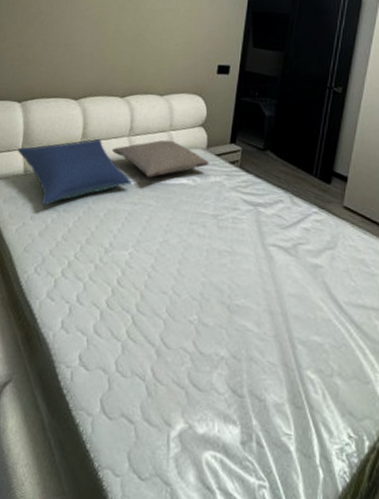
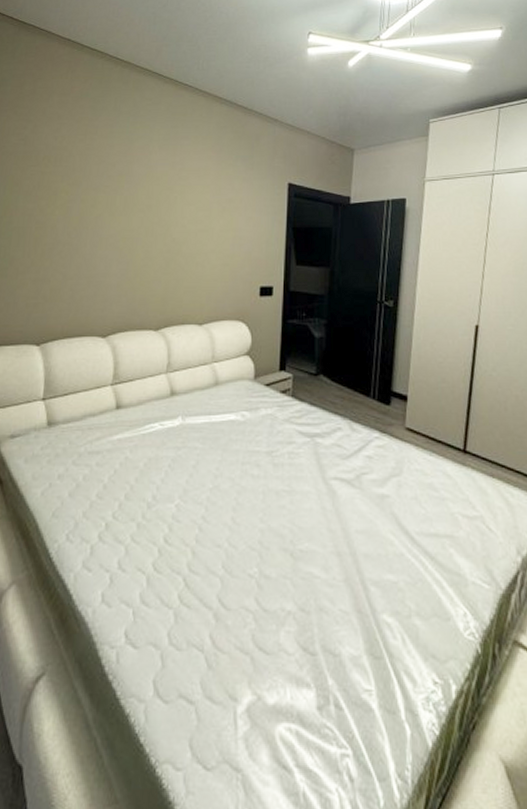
pillow: present [17,138,132,205] -> none [38,378,174,461]
pillow: present [111,140,210,178] -> none [148,373,259,417]

